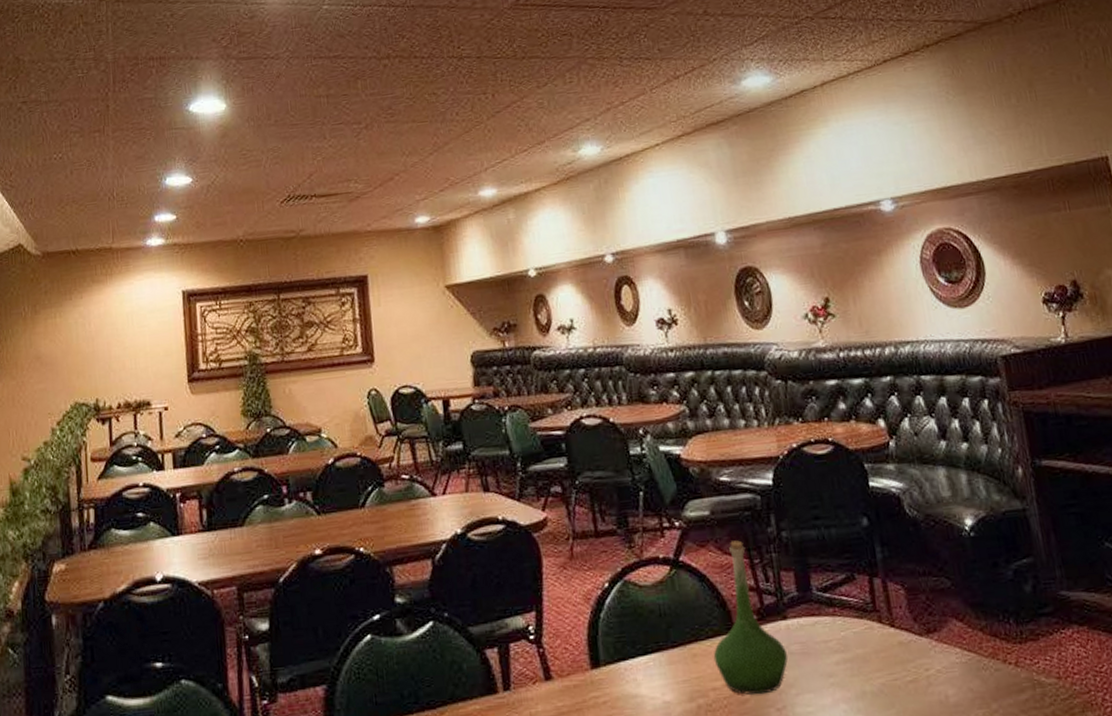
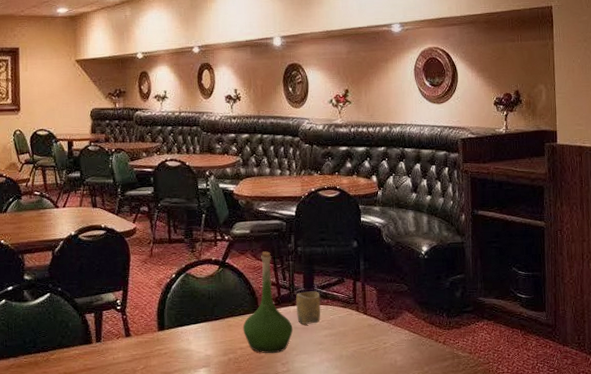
cup: none [786,596,827,647] -> present [296,291,321,324]

